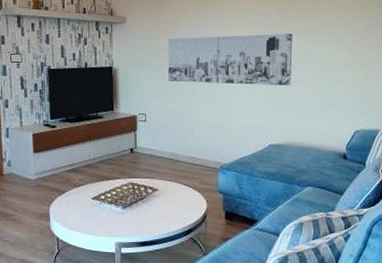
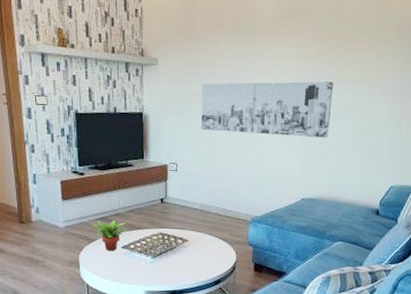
succulent plant: none [62,170,98,203] -> present [91,219,128,251]

